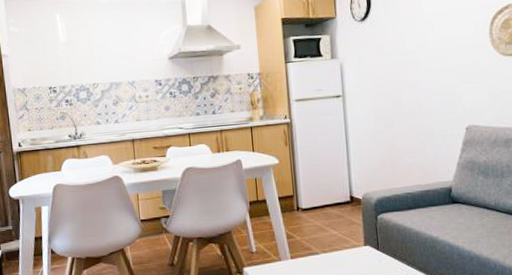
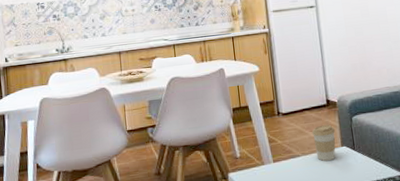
coffee cup: none [333,222,359,261] -> present [312,124,336,162]

